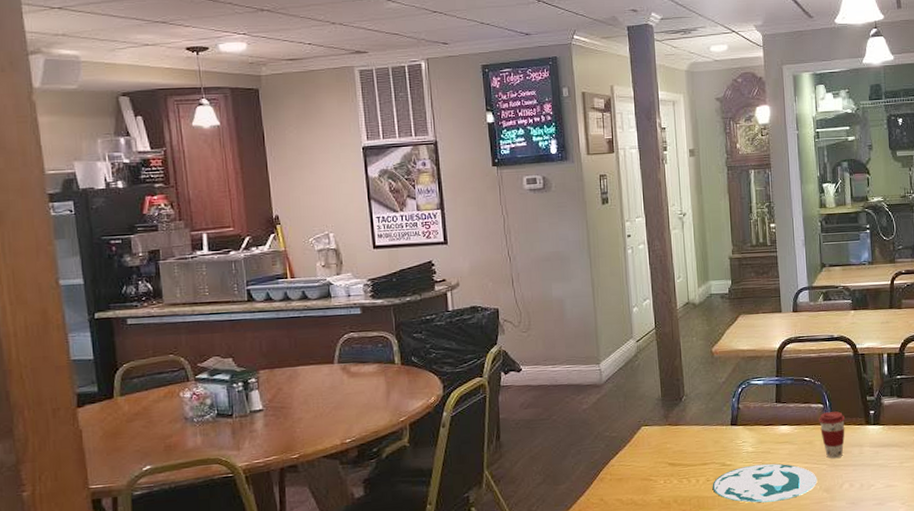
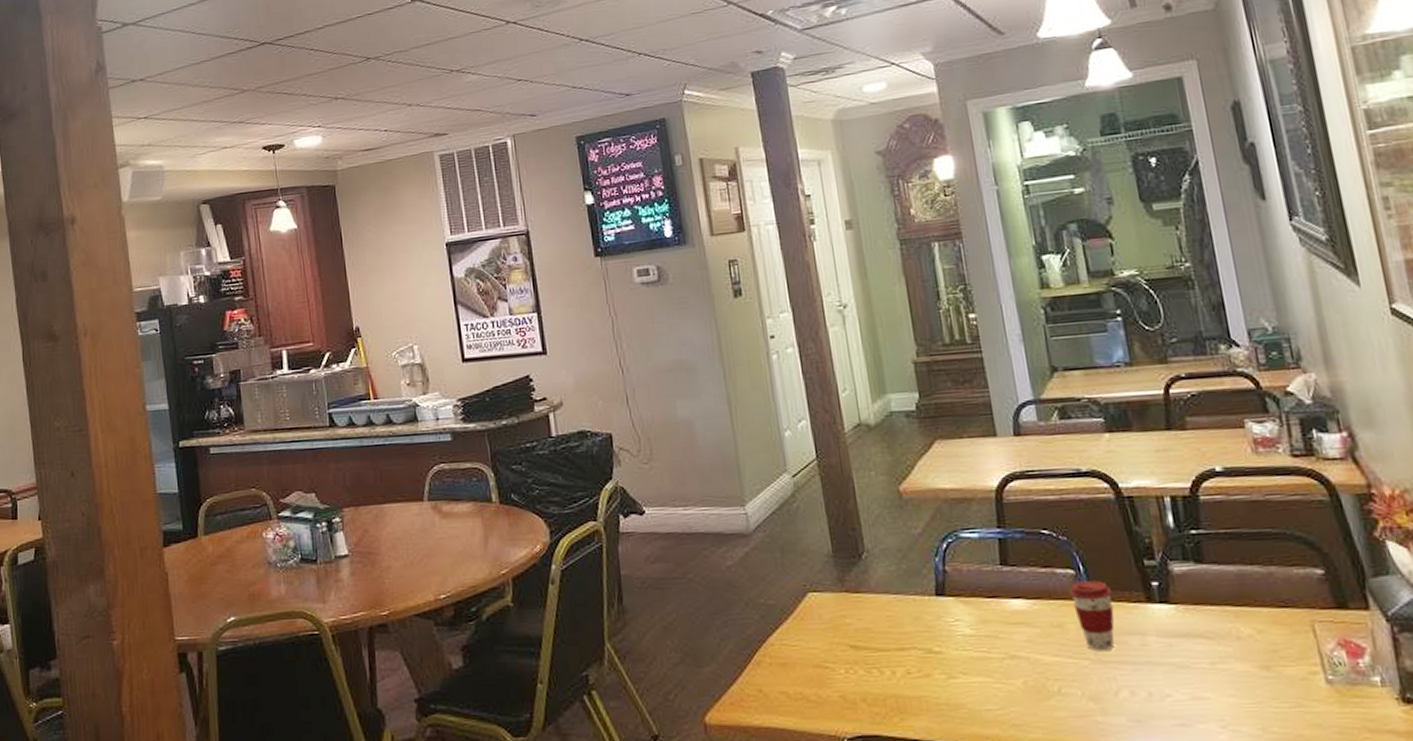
plate: present [712,463,818,503] -> none [915,653,1077,711]

